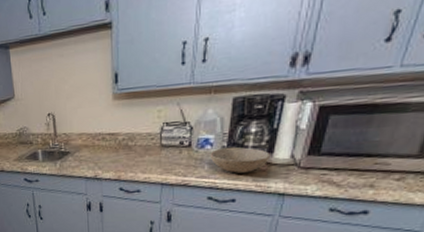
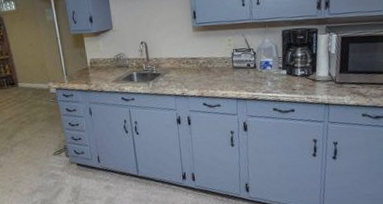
bowl: present [210,146,271,173] -> none [270,67,315,88]

